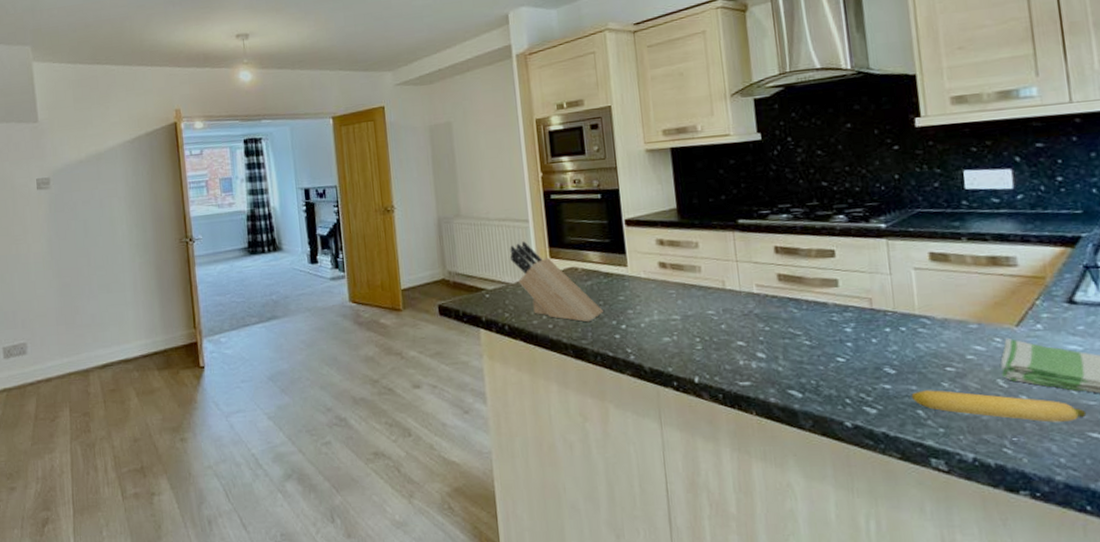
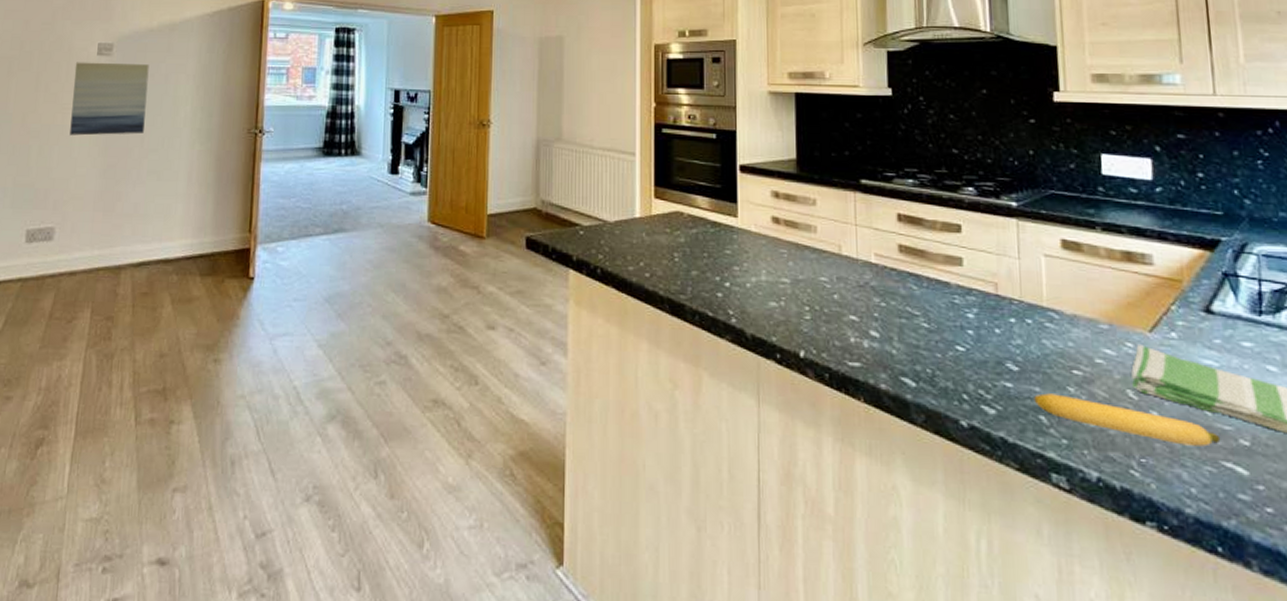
wall art: none [19,192,89,263] -> present [70,62,149,136]
knife block: present [509,241,604,323] -> none [610,176,708,275]

